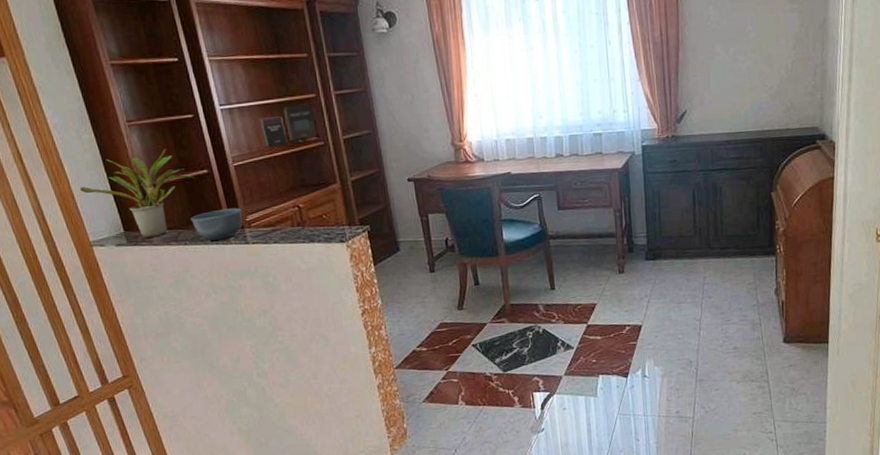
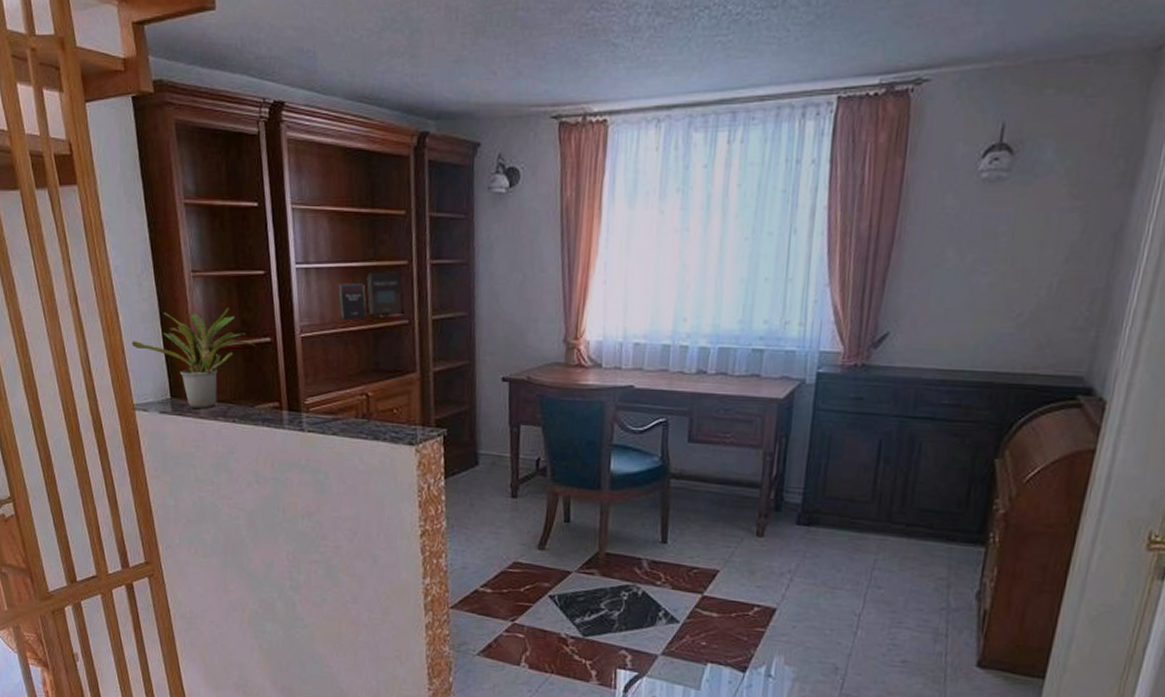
bowl: present [191,208,243,242] -> none [244,386,302,423]

